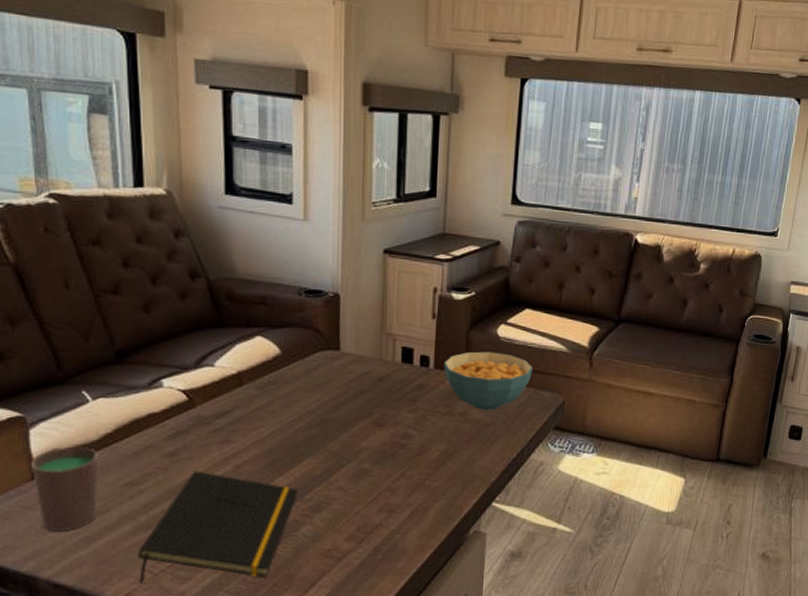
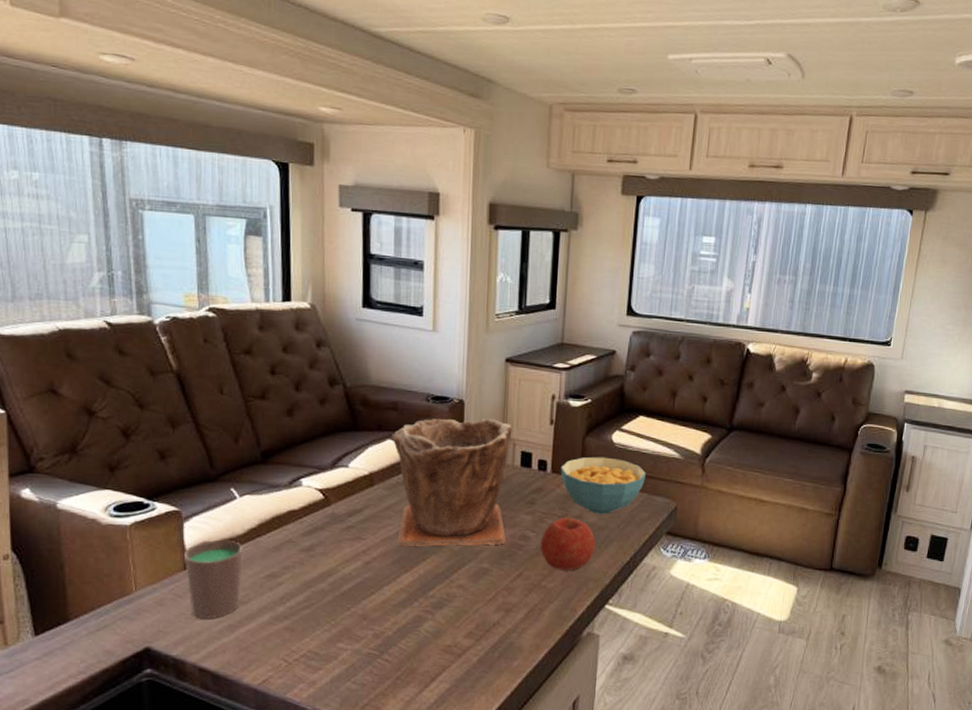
notepad: present [138,471,298,583] -> none [274,565,422,671]
plant pot: none [261,313,392,449] -> present [392,419,512,547]
fruit: none [424,413,481,469] -> present [541,516,596,571]

